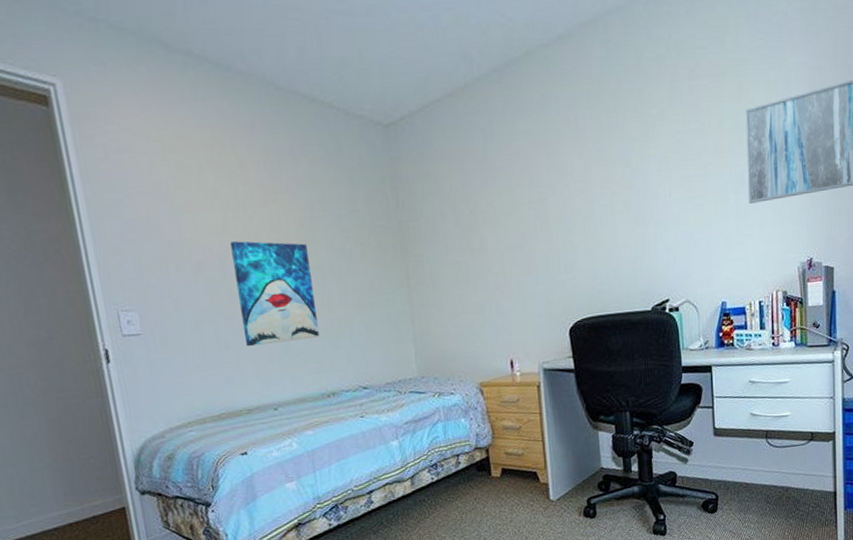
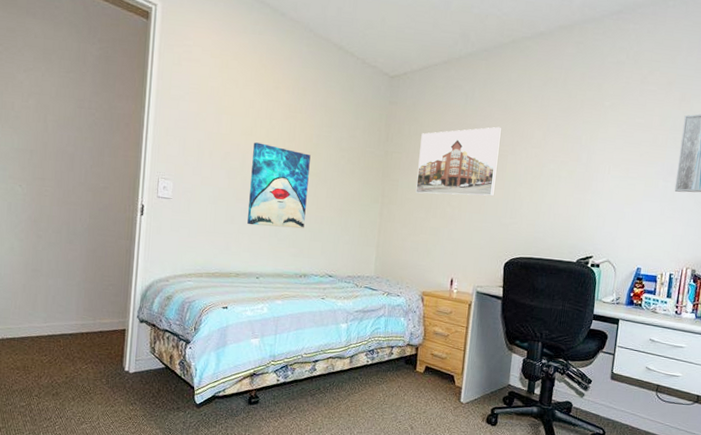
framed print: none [438,164,541,266] -> present [415,126,501,196]

